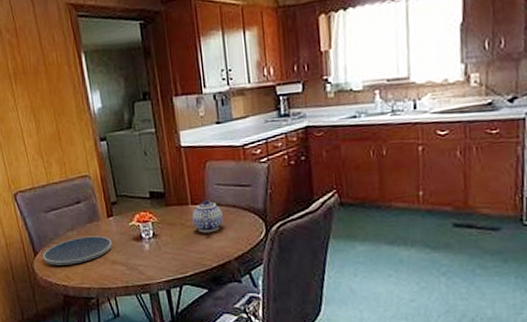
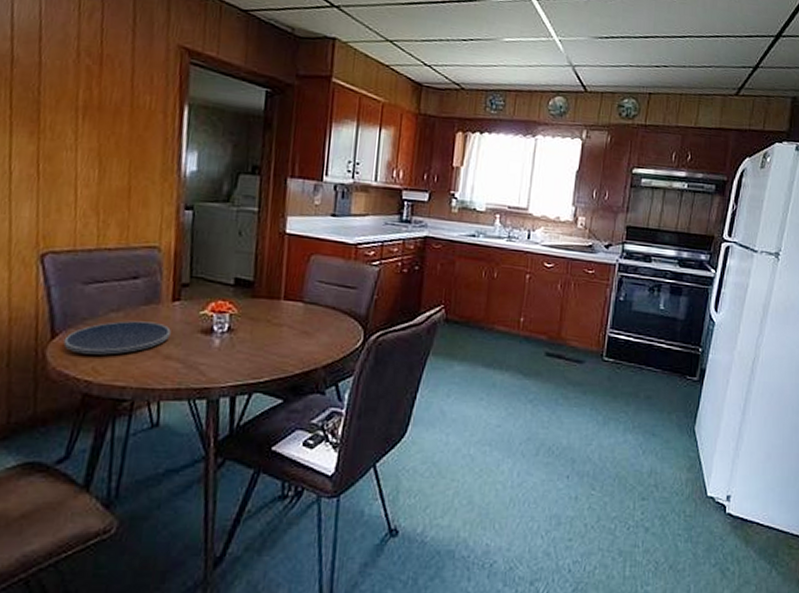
teapot: present [192,200,224,233] -> none [281,297,320,334]

